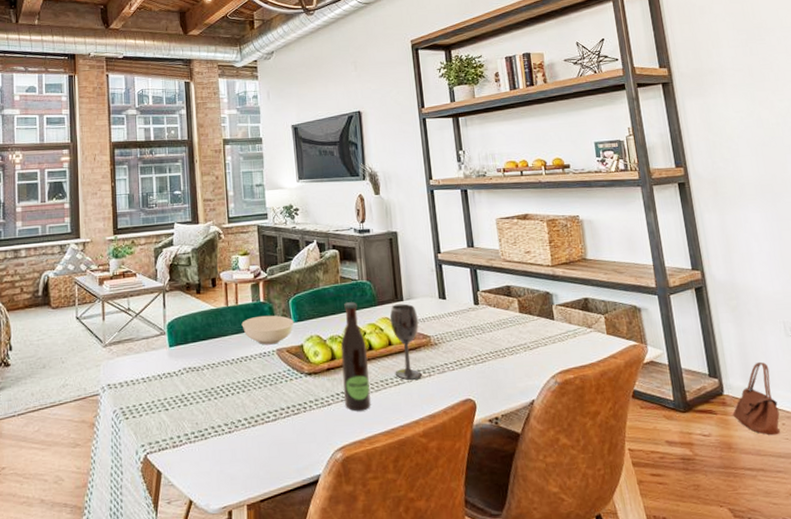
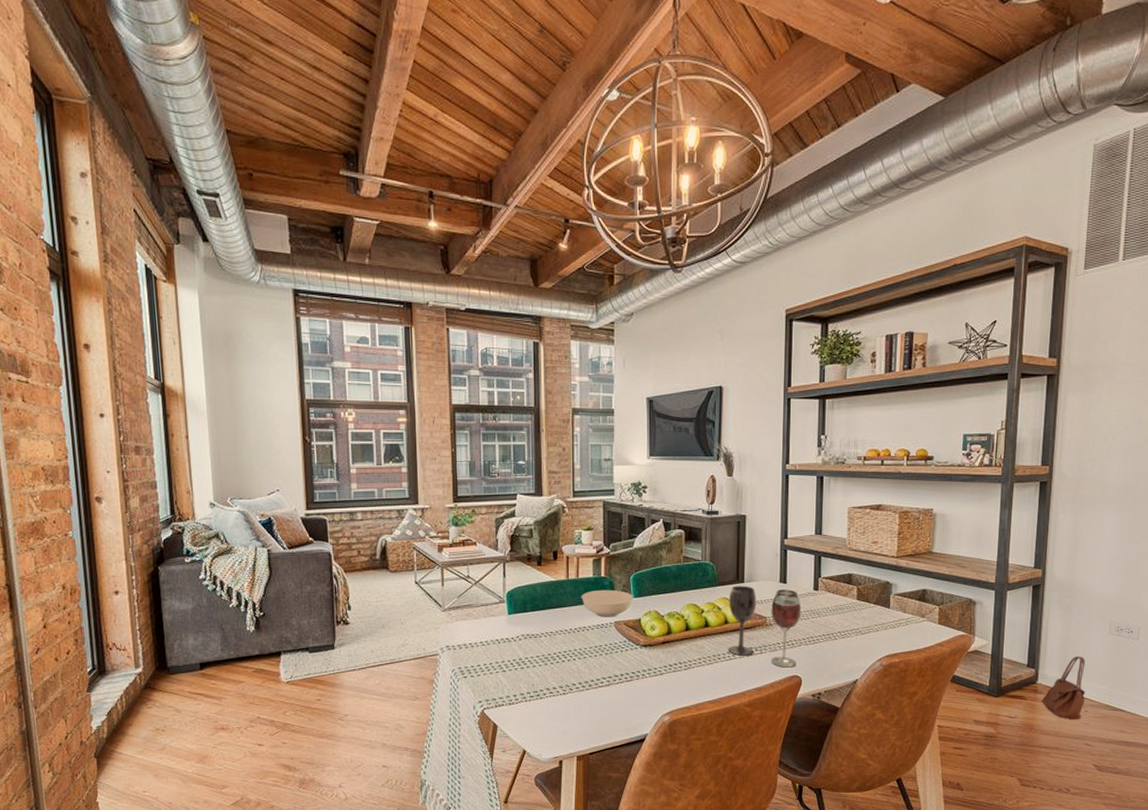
bottle: present [340,302,371,411] -> none [677,581,703,680]
wineglass: none [433,305,468,391] -> present [771,589,802,668]

